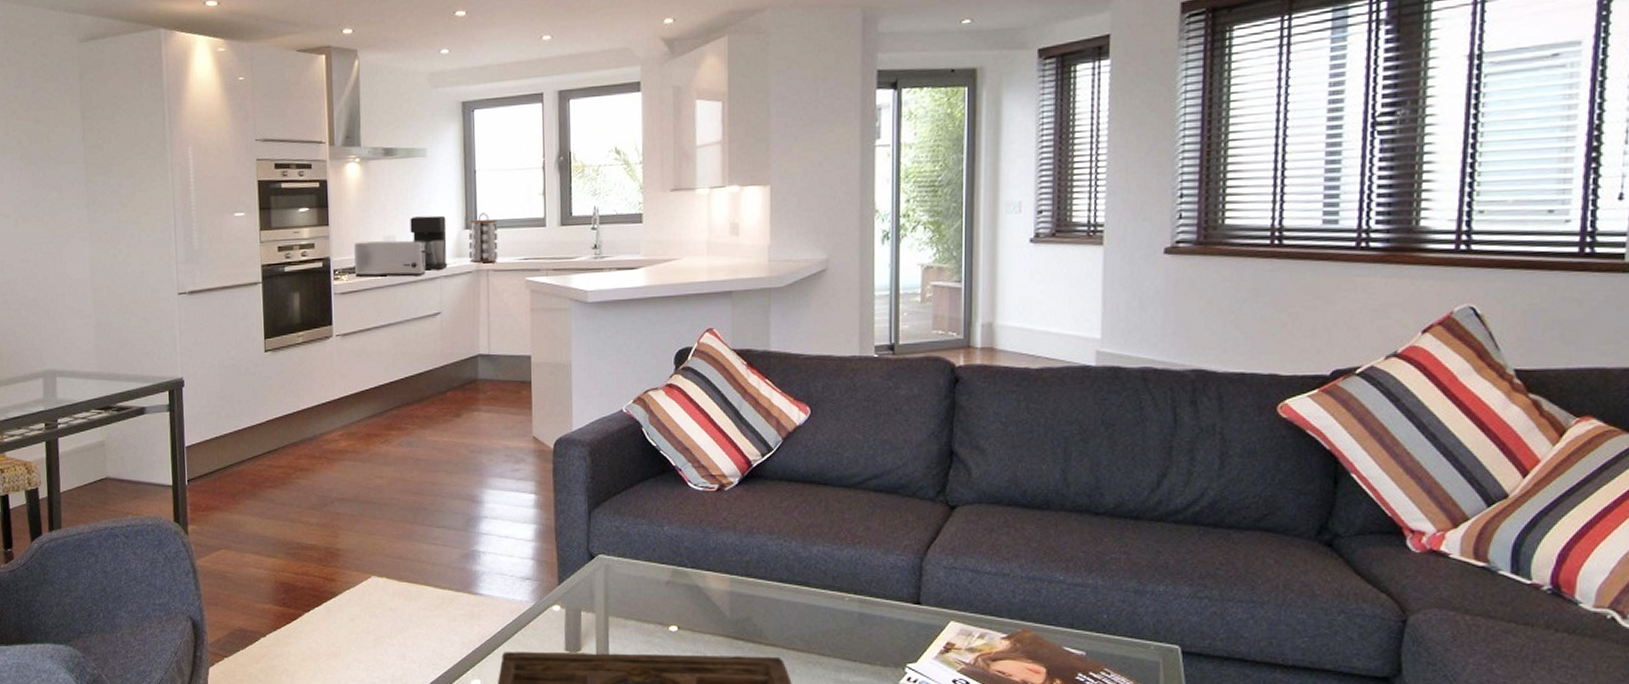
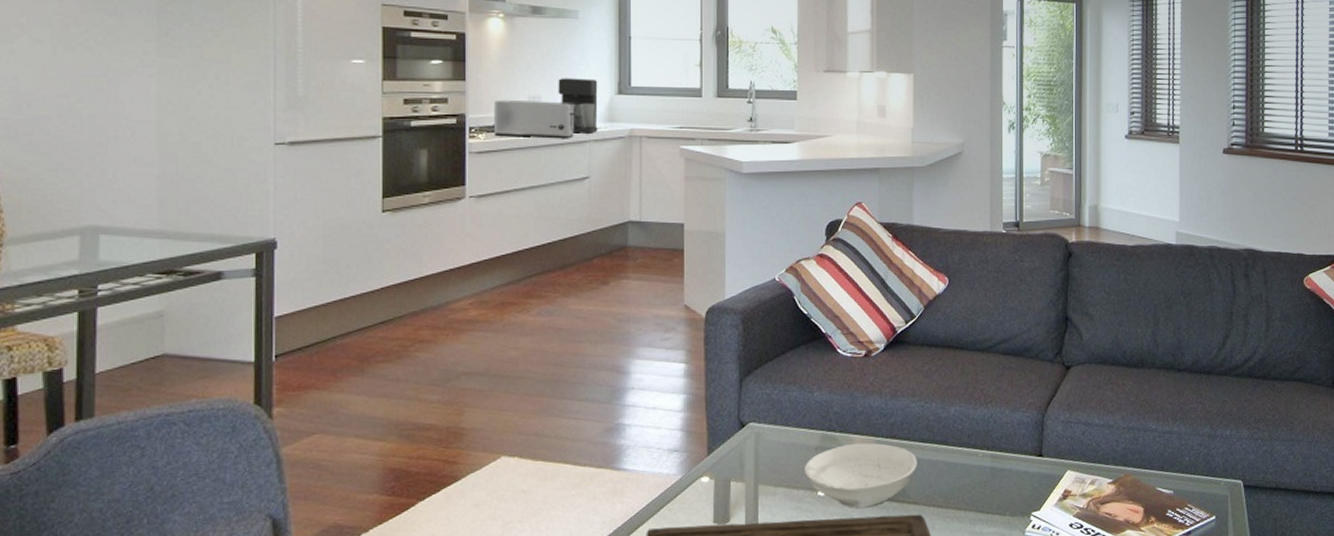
spice rack: present [468,213,498,264] -> none [621,79,652,130]
bowl: none [654,580,776,646] -> present [804,442,918,508]

